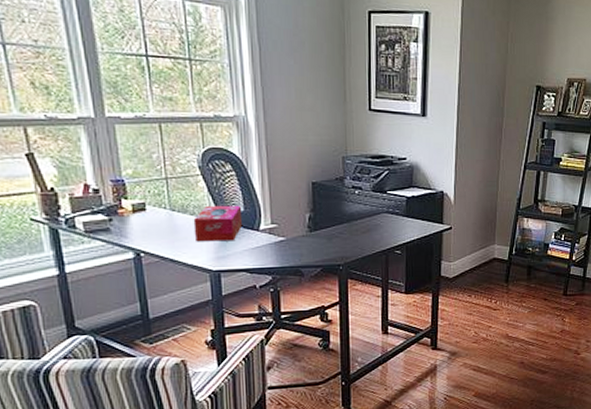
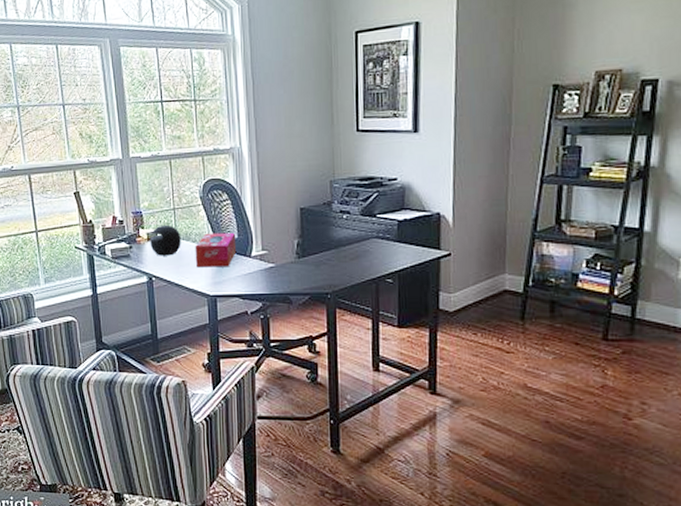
speaker: none [136,195,177,230] -> present [150,224,181,256]

